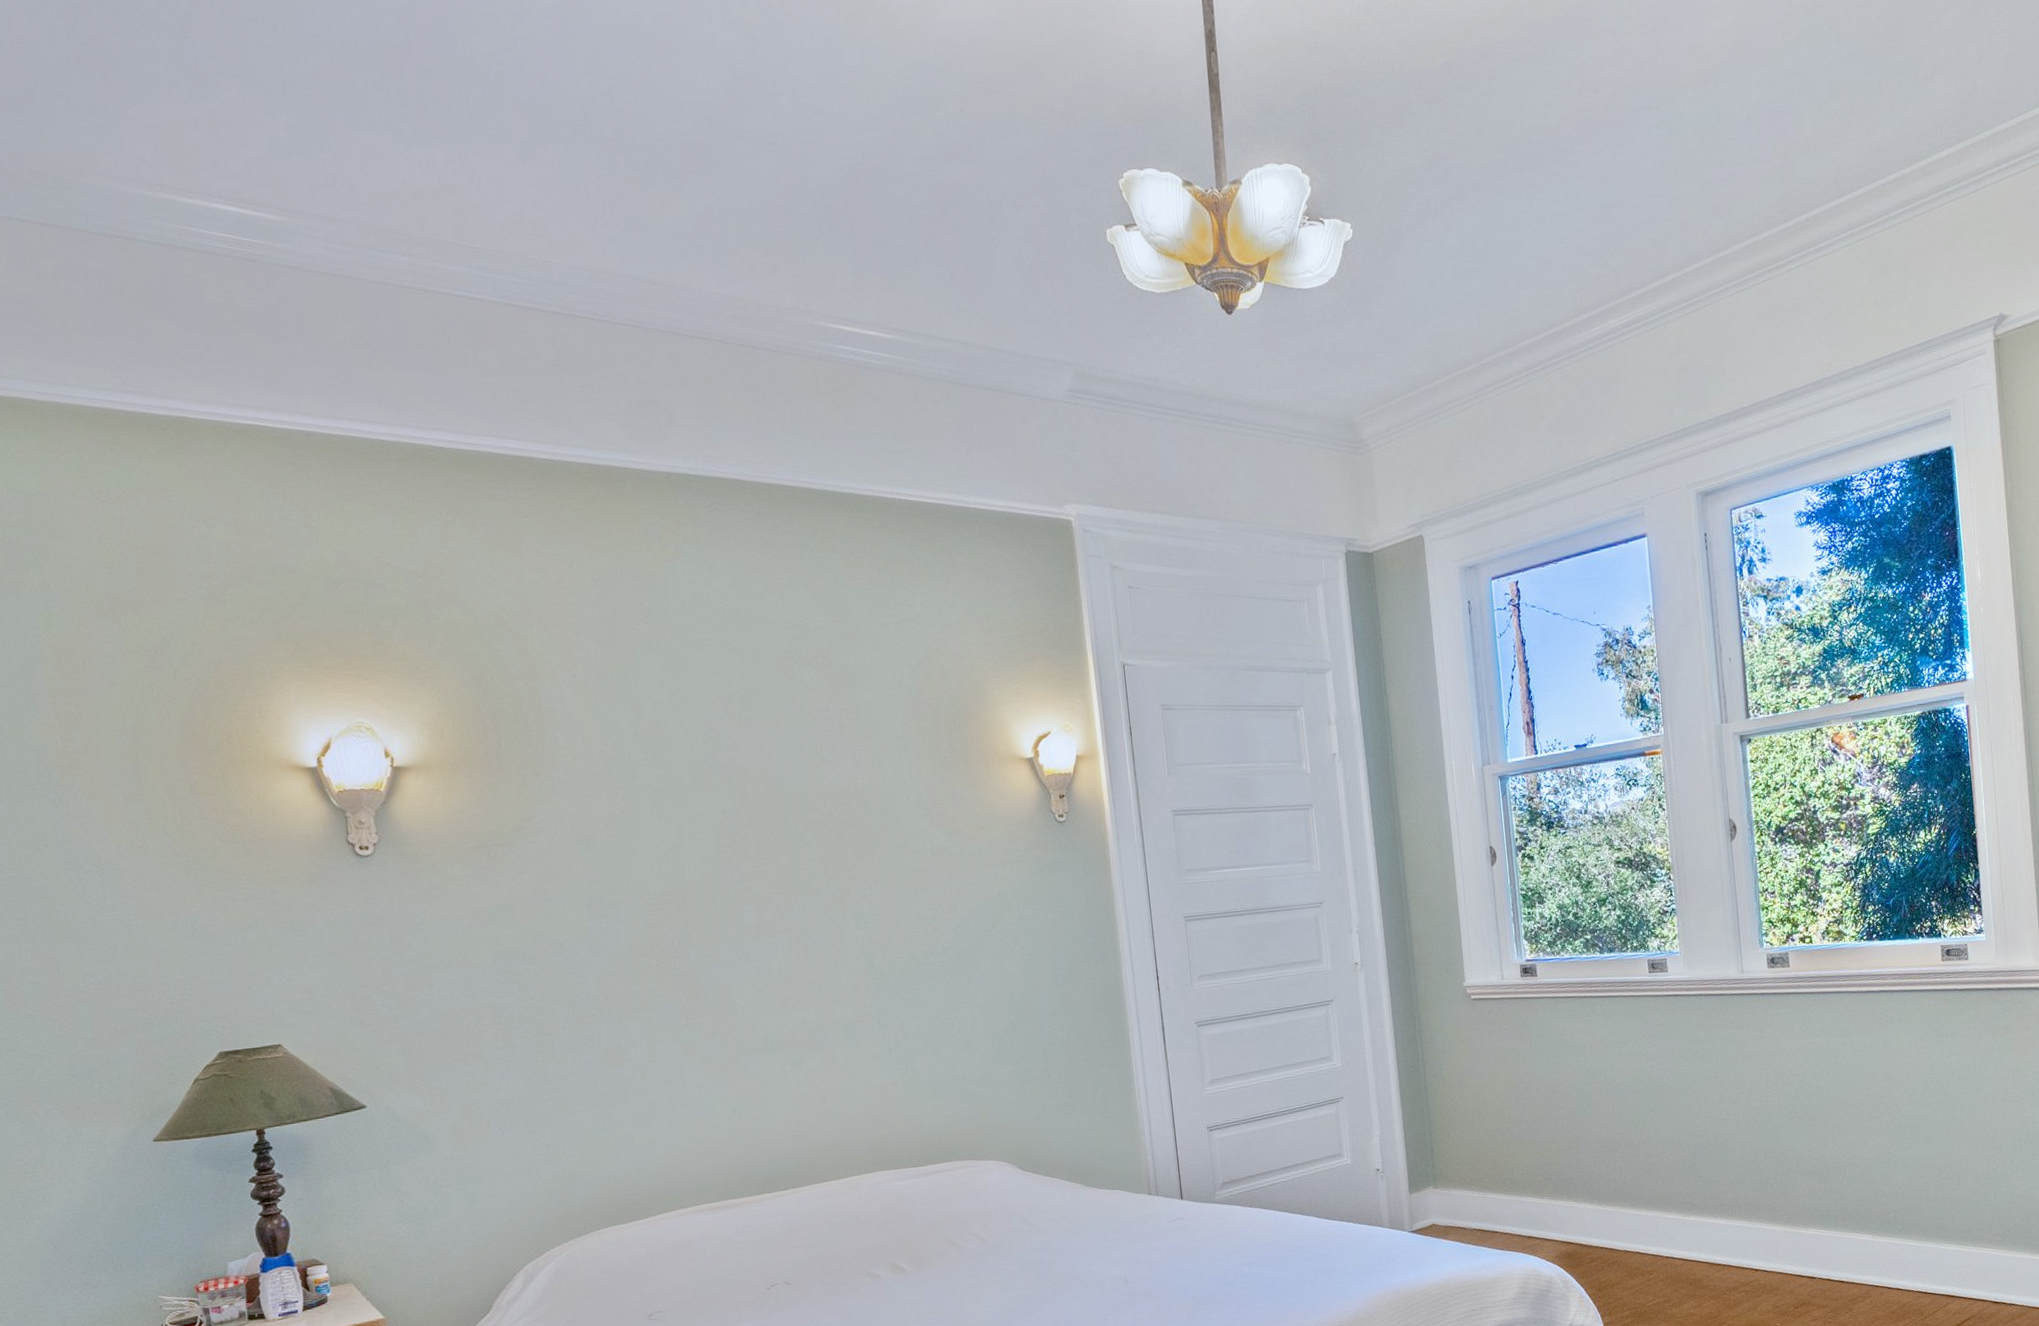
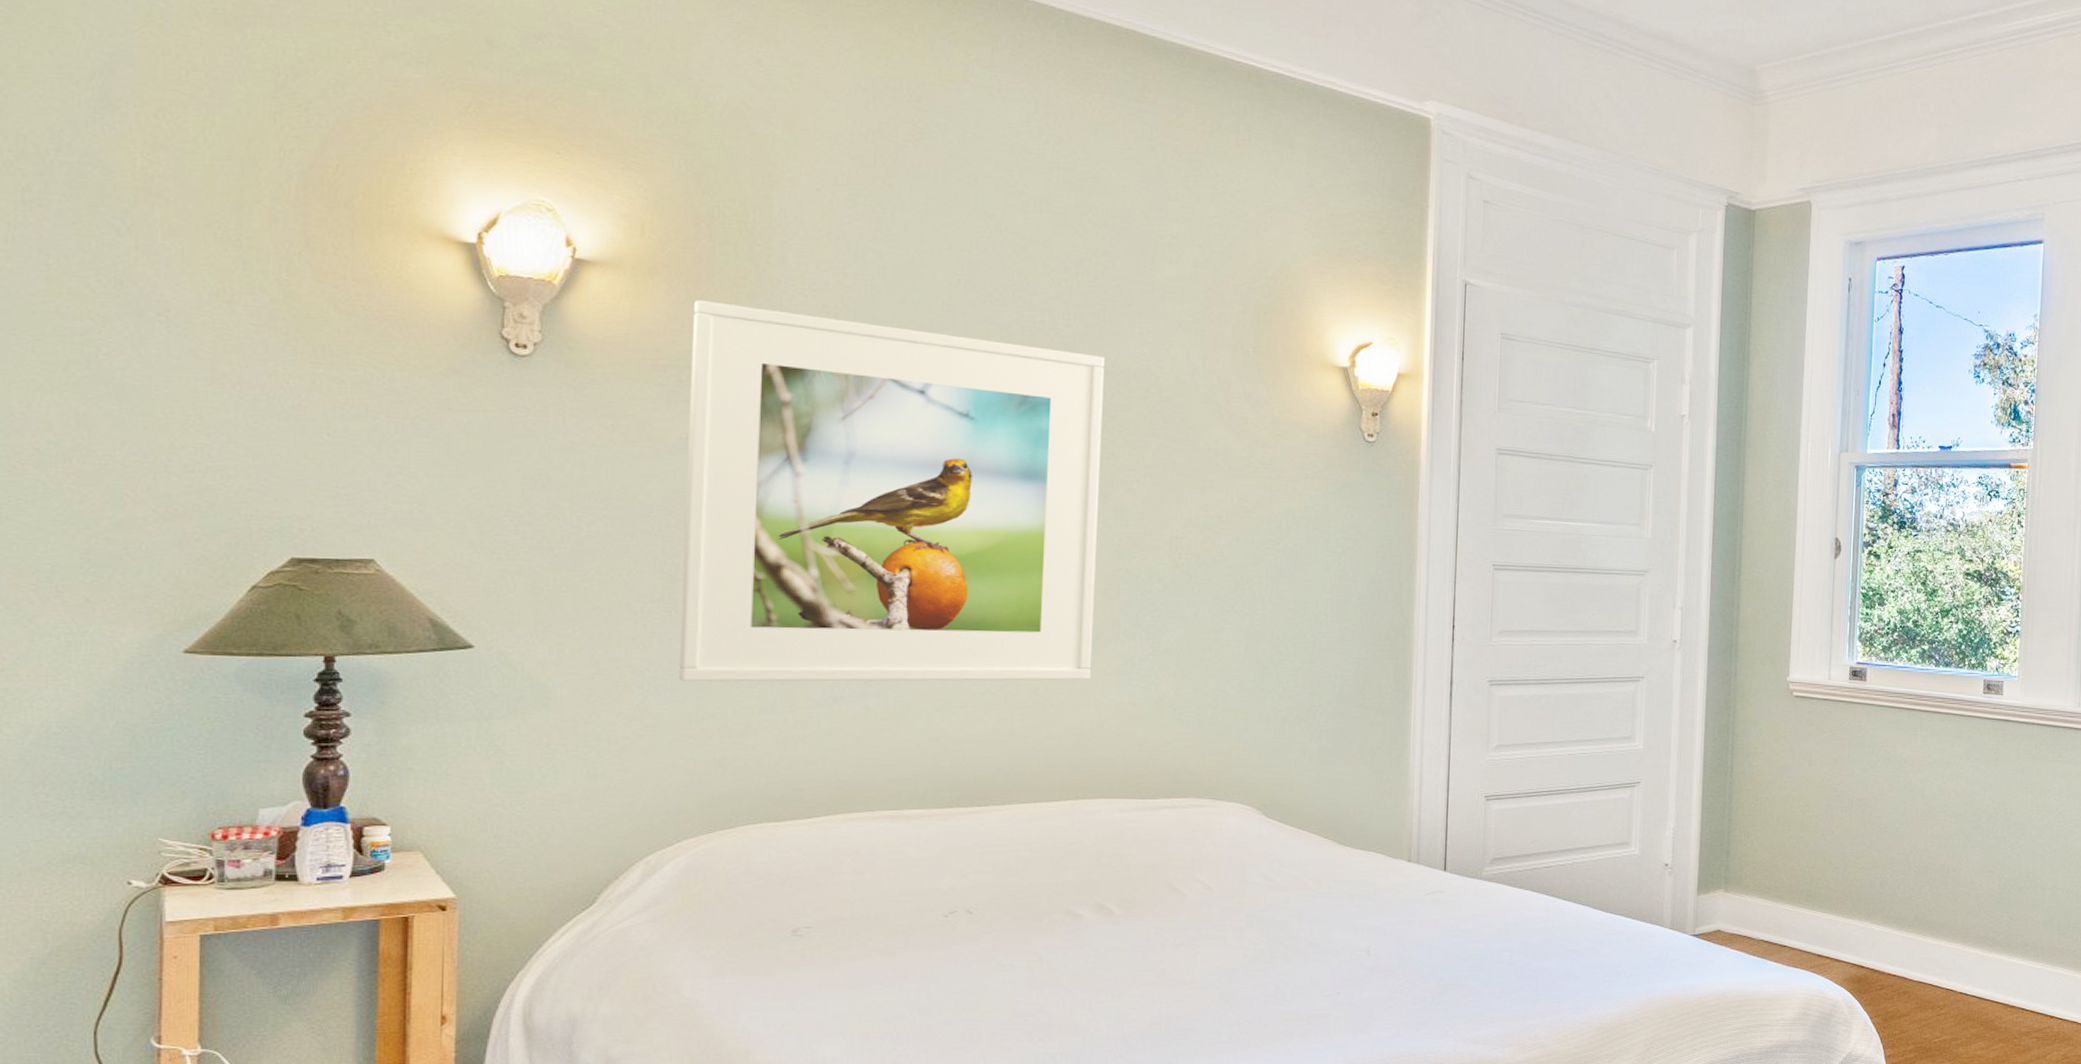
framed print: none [491,781,857,1114] -> present [679,299,1106,682]

